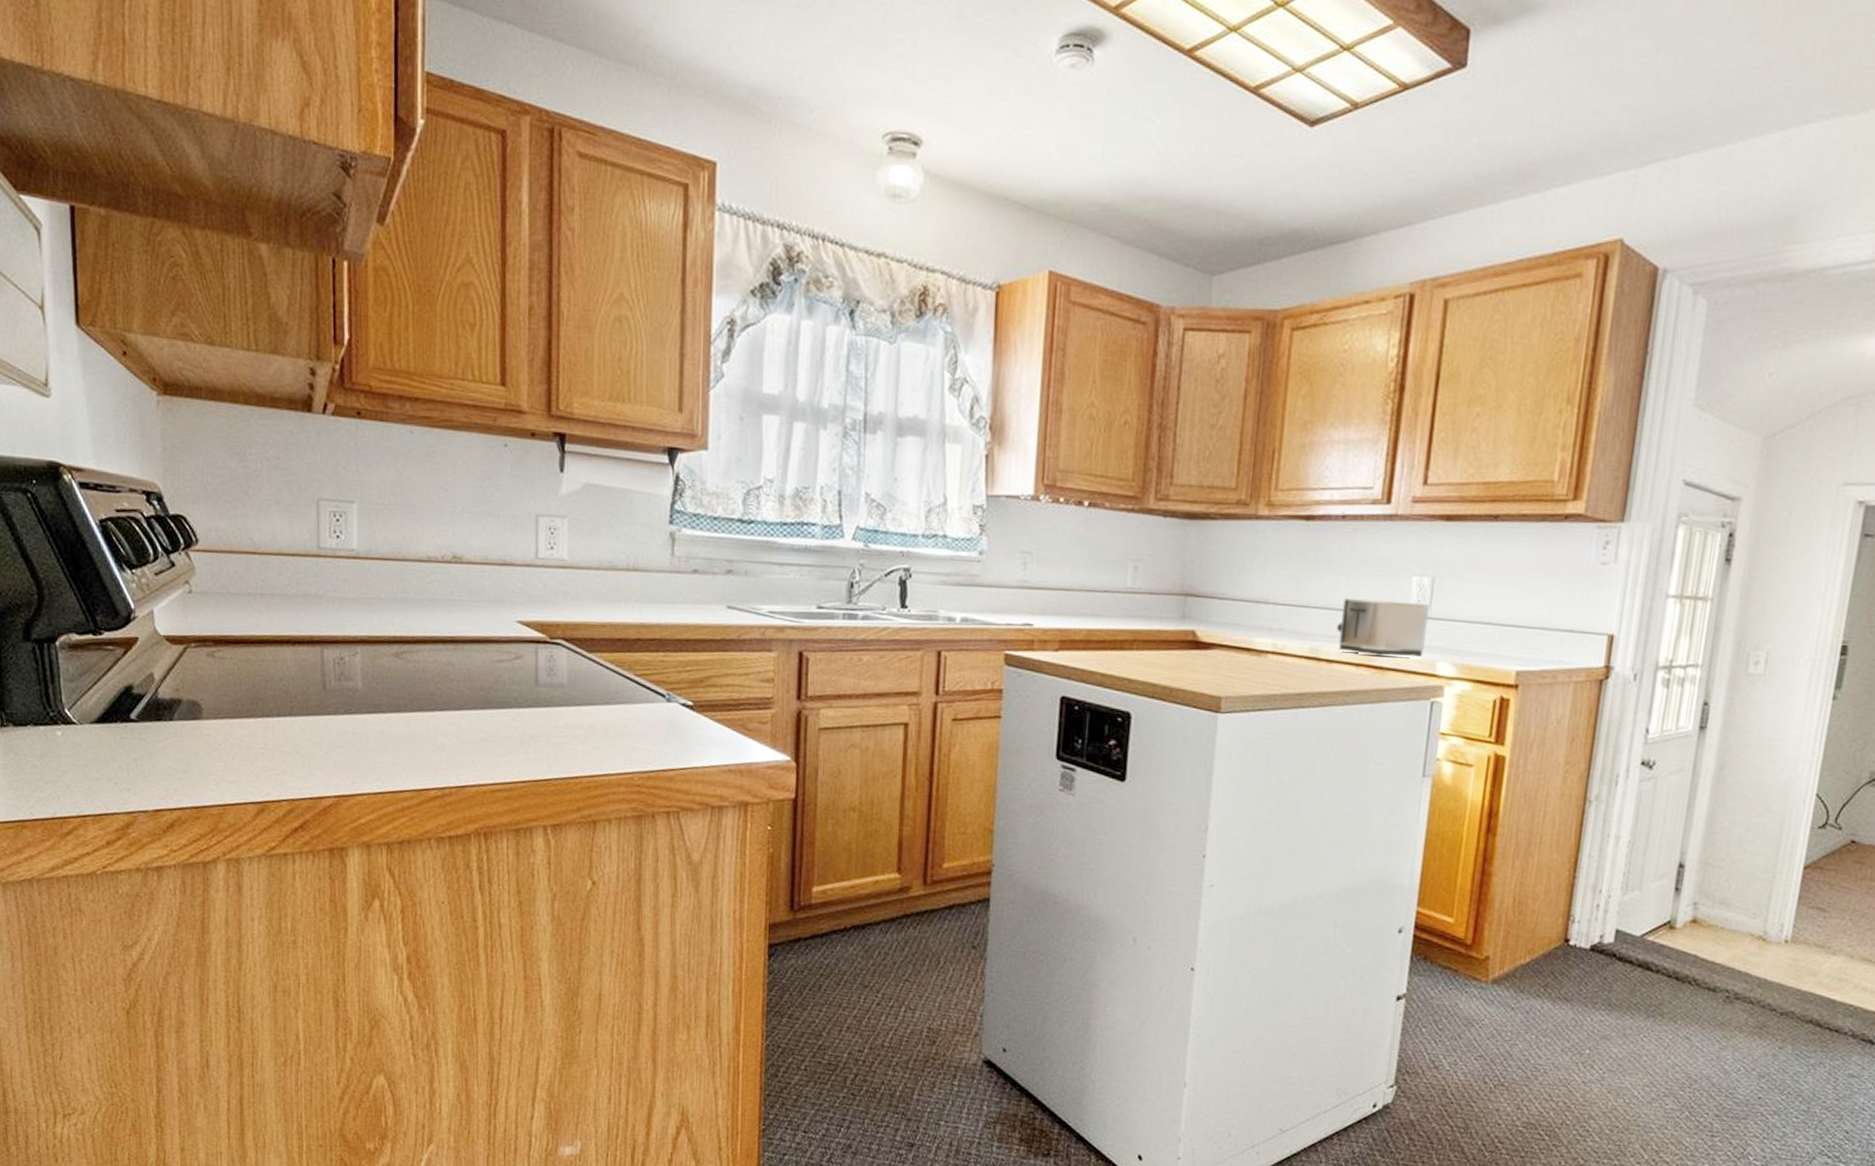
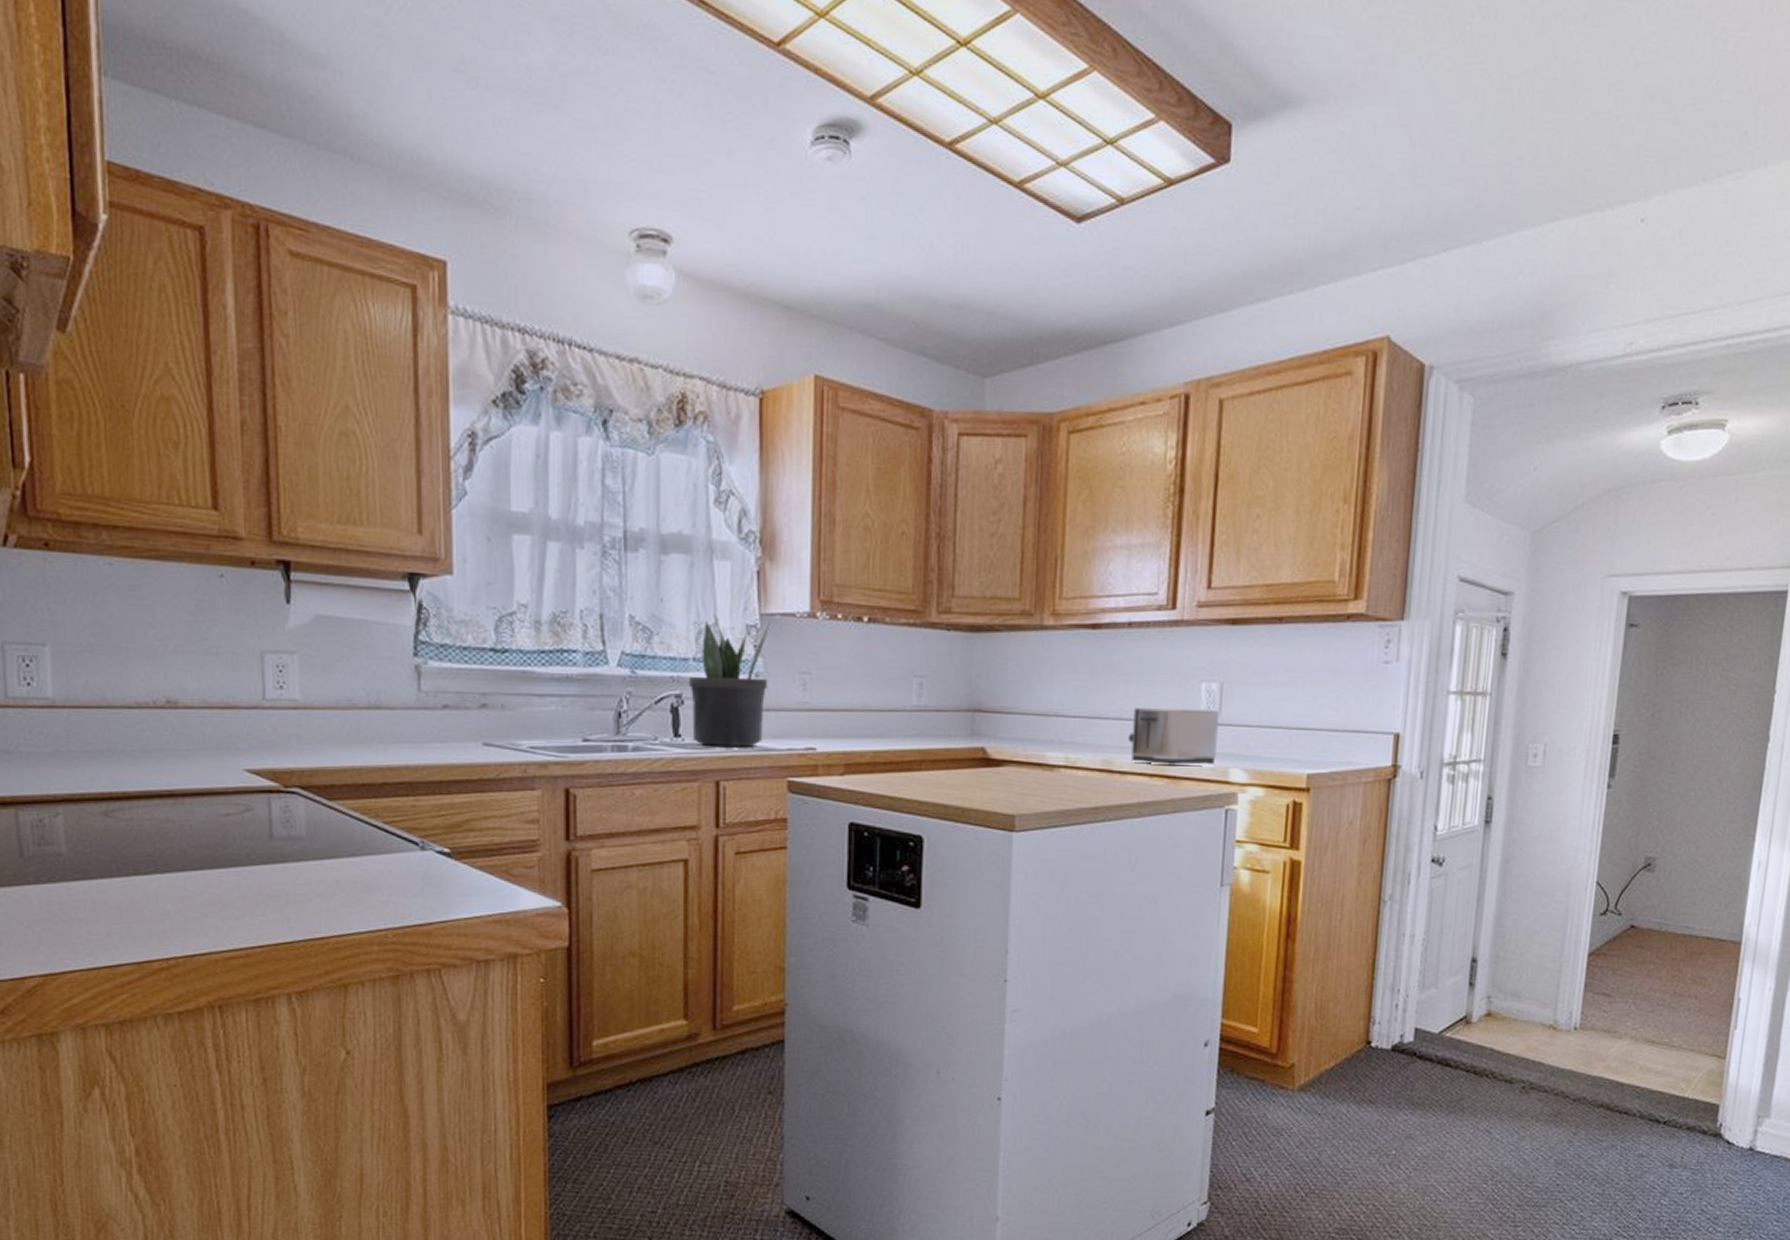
planter: none [916,501,996,621] -> present [688,620,771,748]

